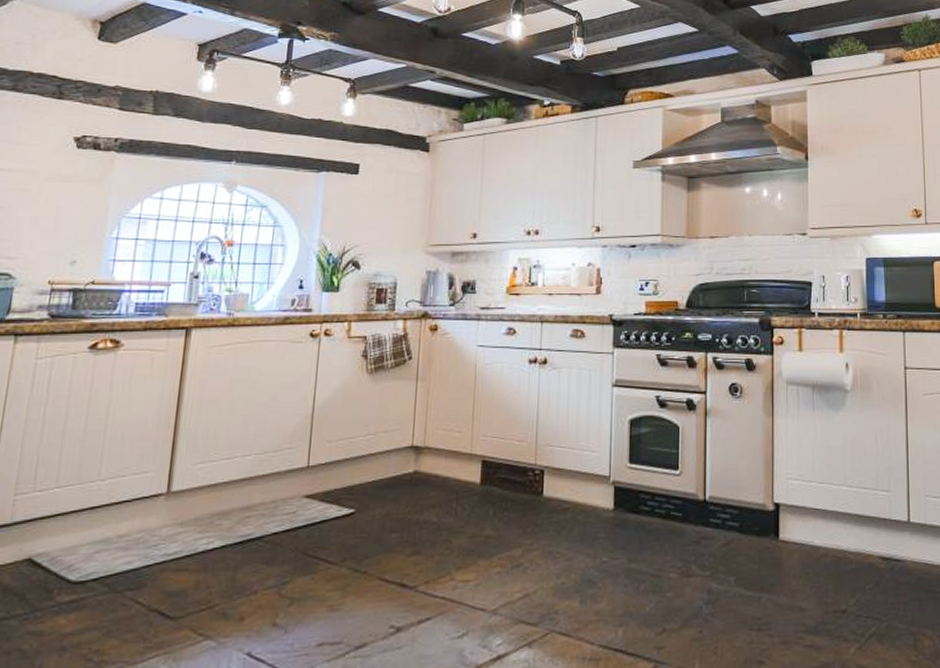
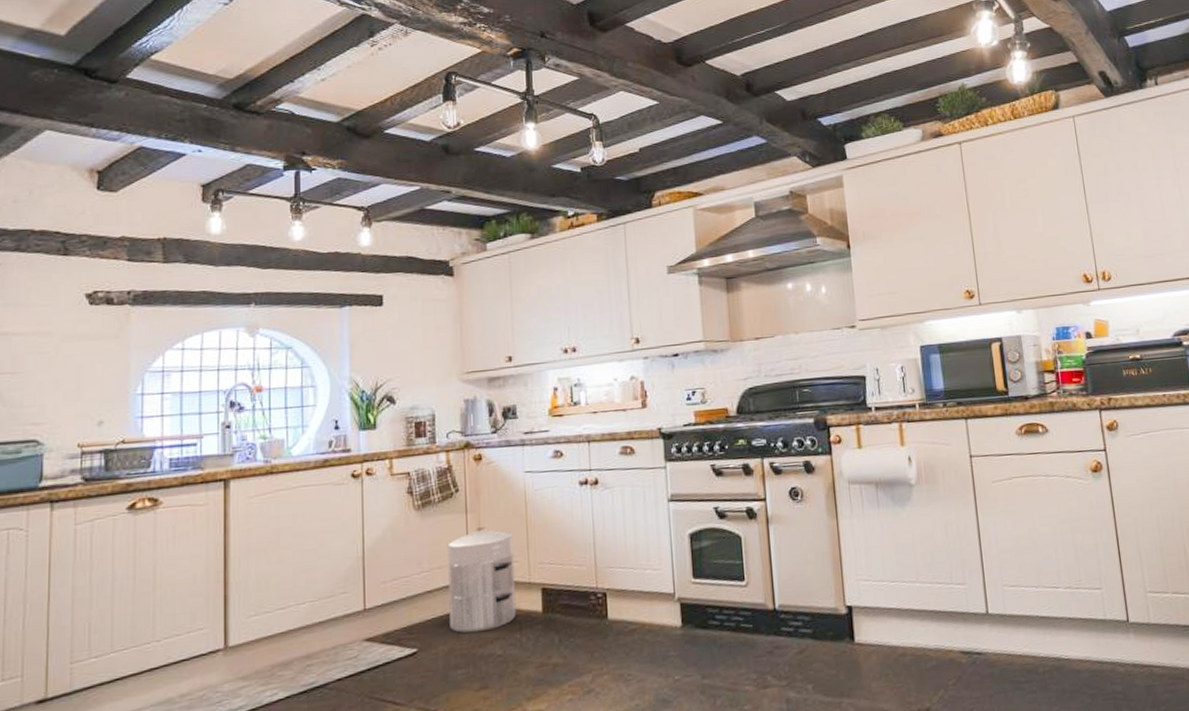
waste bin: none [389,396,460,499] -> present [447,527,517,634]

